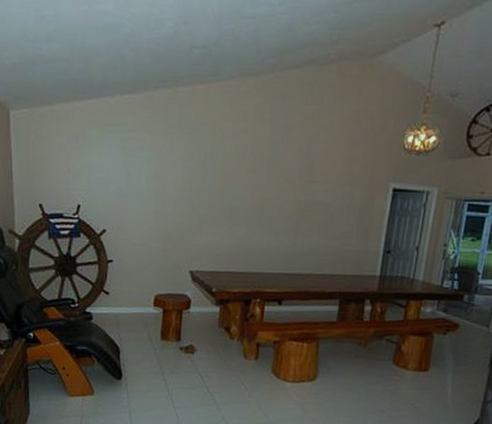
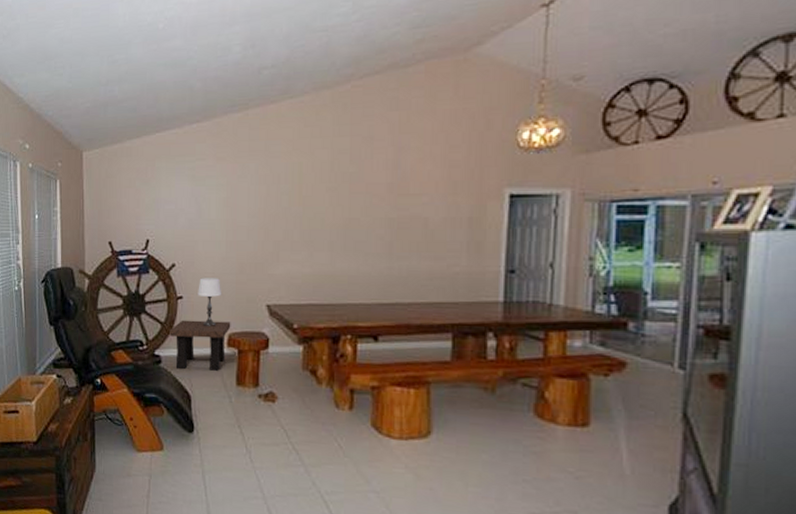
side table: none [100,281,158,327] -> present [169,320,231,371]
table lamp: none [127,244,150,289] -> present [198,278,222,327]

